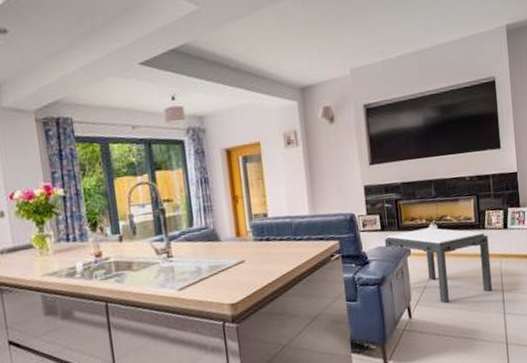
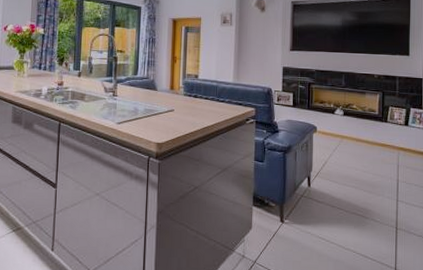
side table: present [384,227,493,304] -> none [294,111,389,181]

